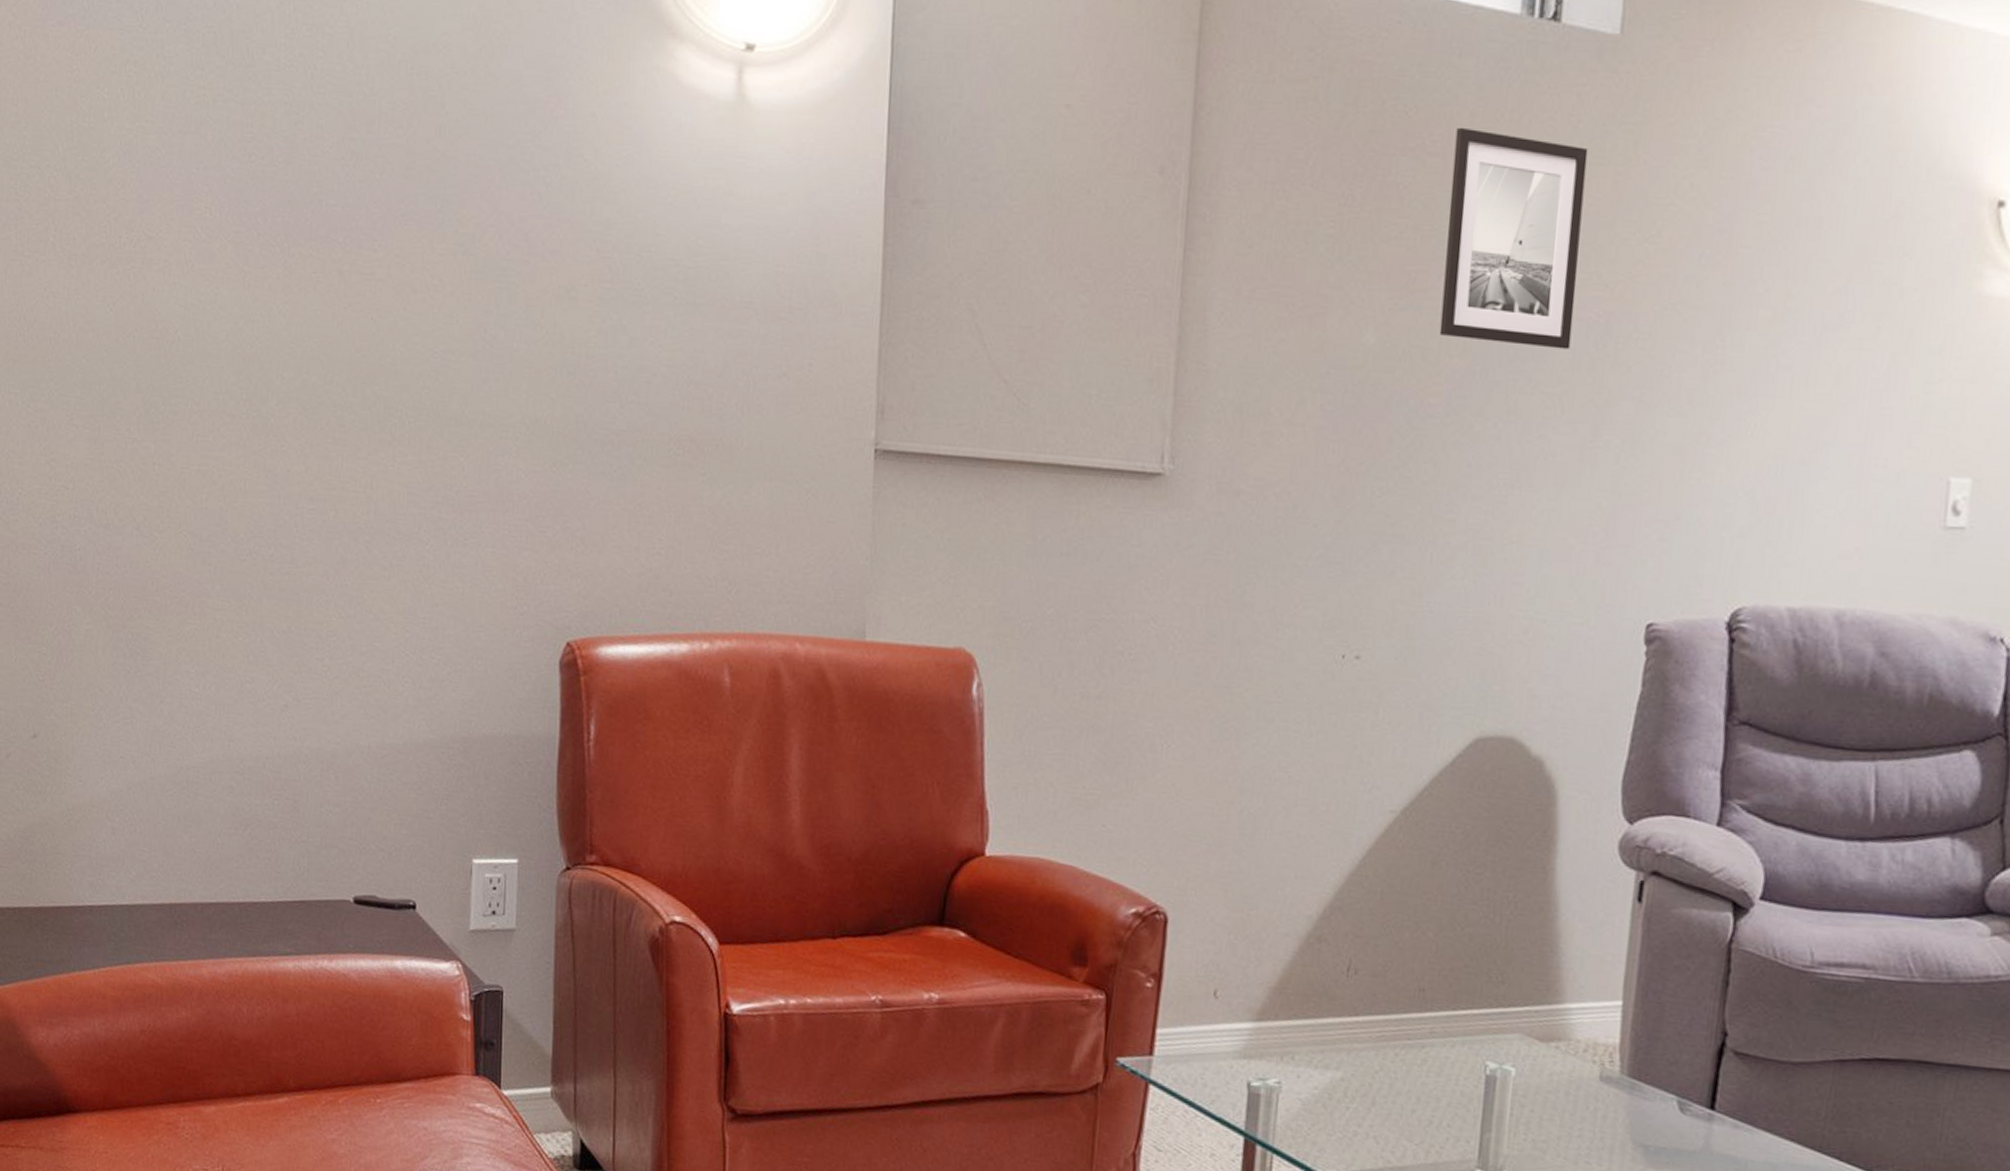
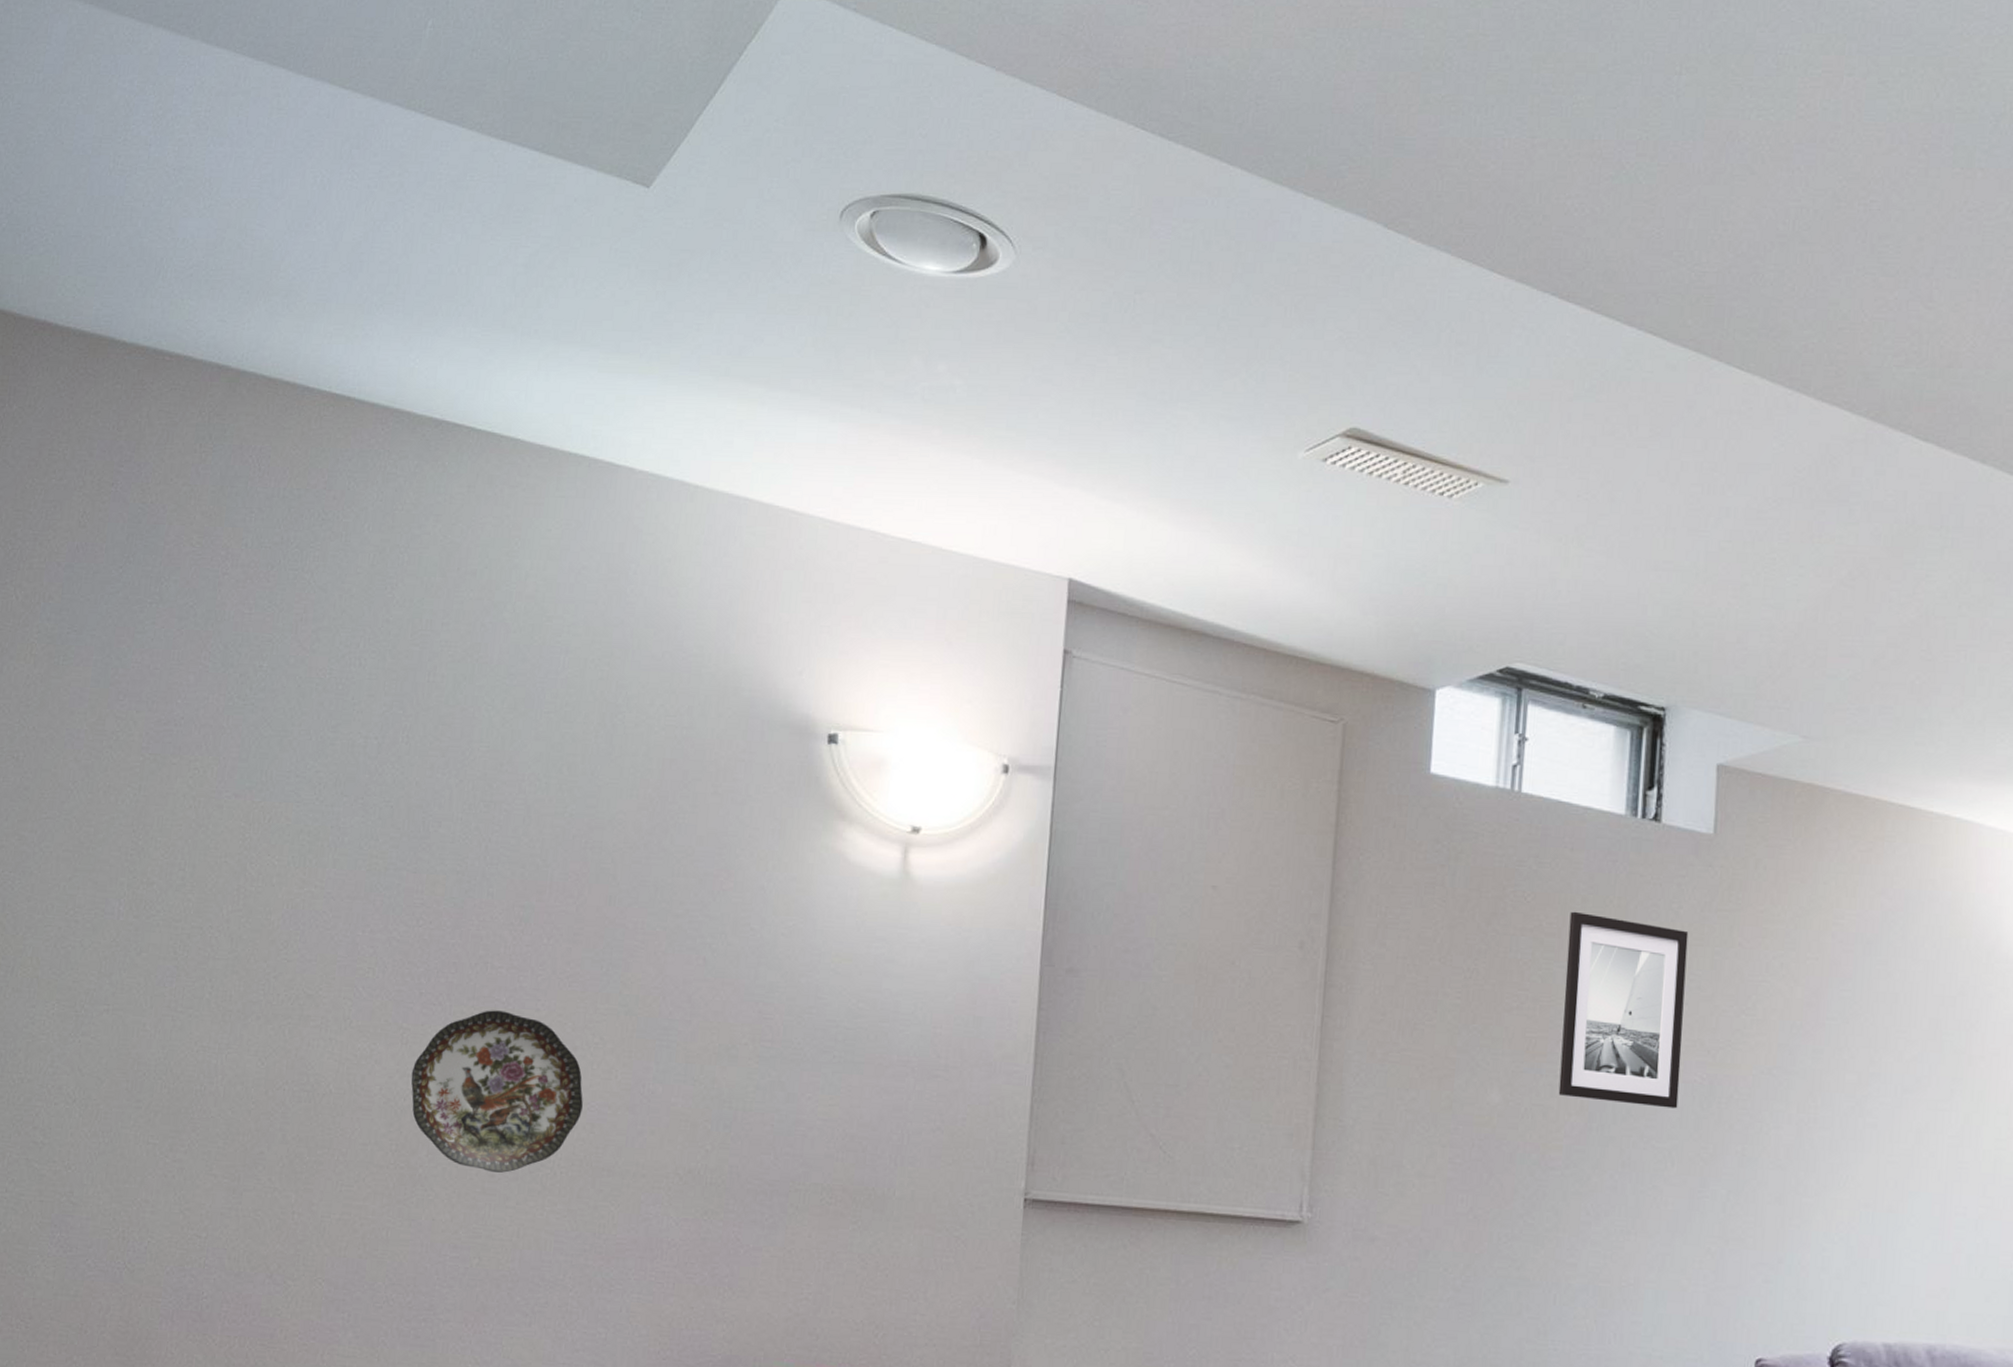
decorative plate: none [256,251,426,423] -> present [411,1010,583,1173]

